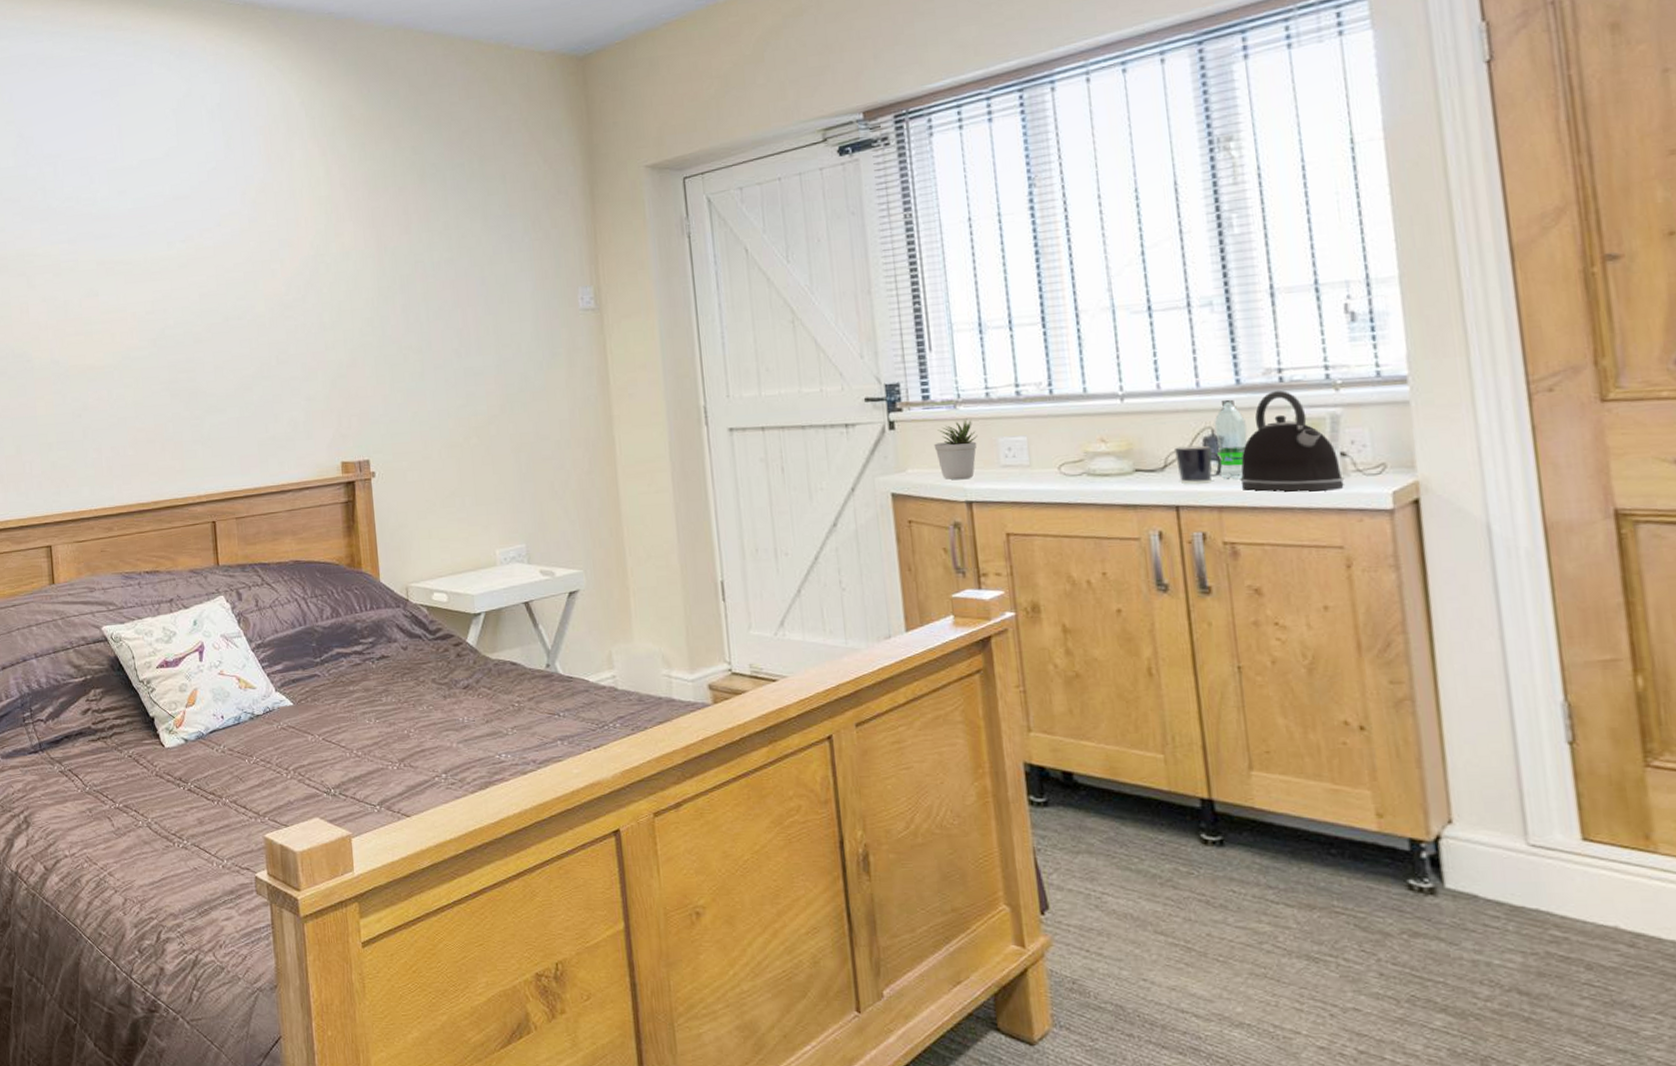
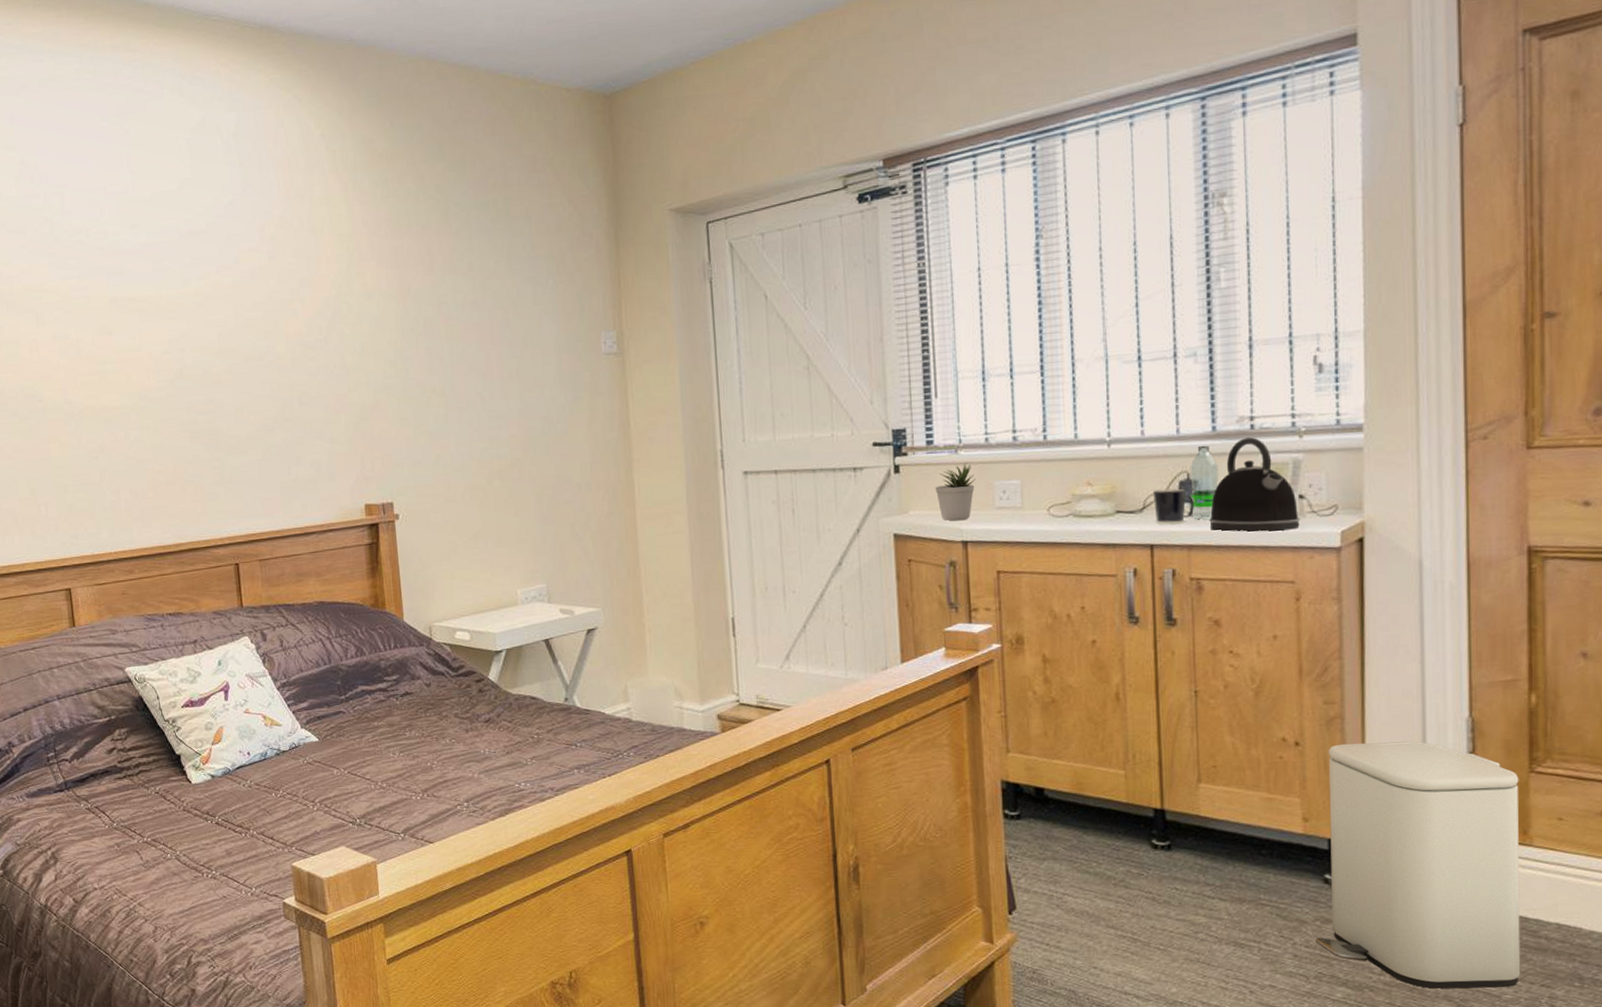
pedal bin: none [1399,727,1661,1021] -> present [1315,741,1521,989]

